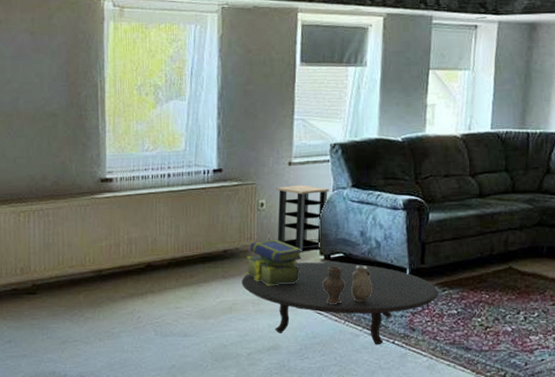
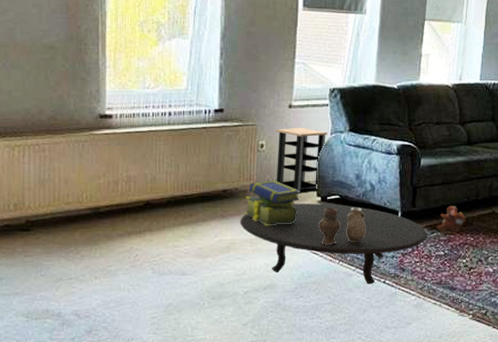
plush toy: none [448,261,480,292] -> present [436,205,466,235]

